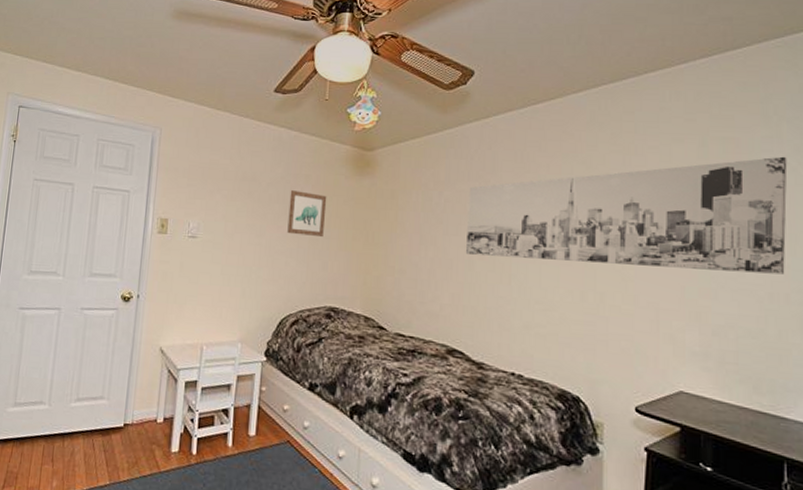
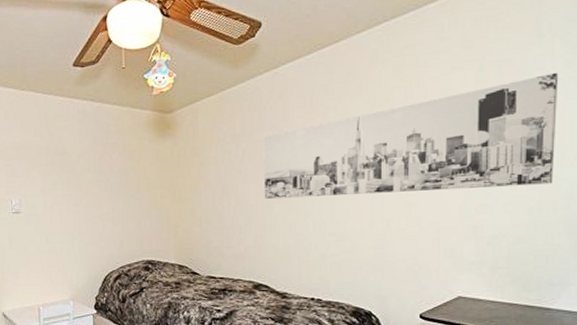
wall art: present [287,190,327,238] -> none [99,158,135,200]

